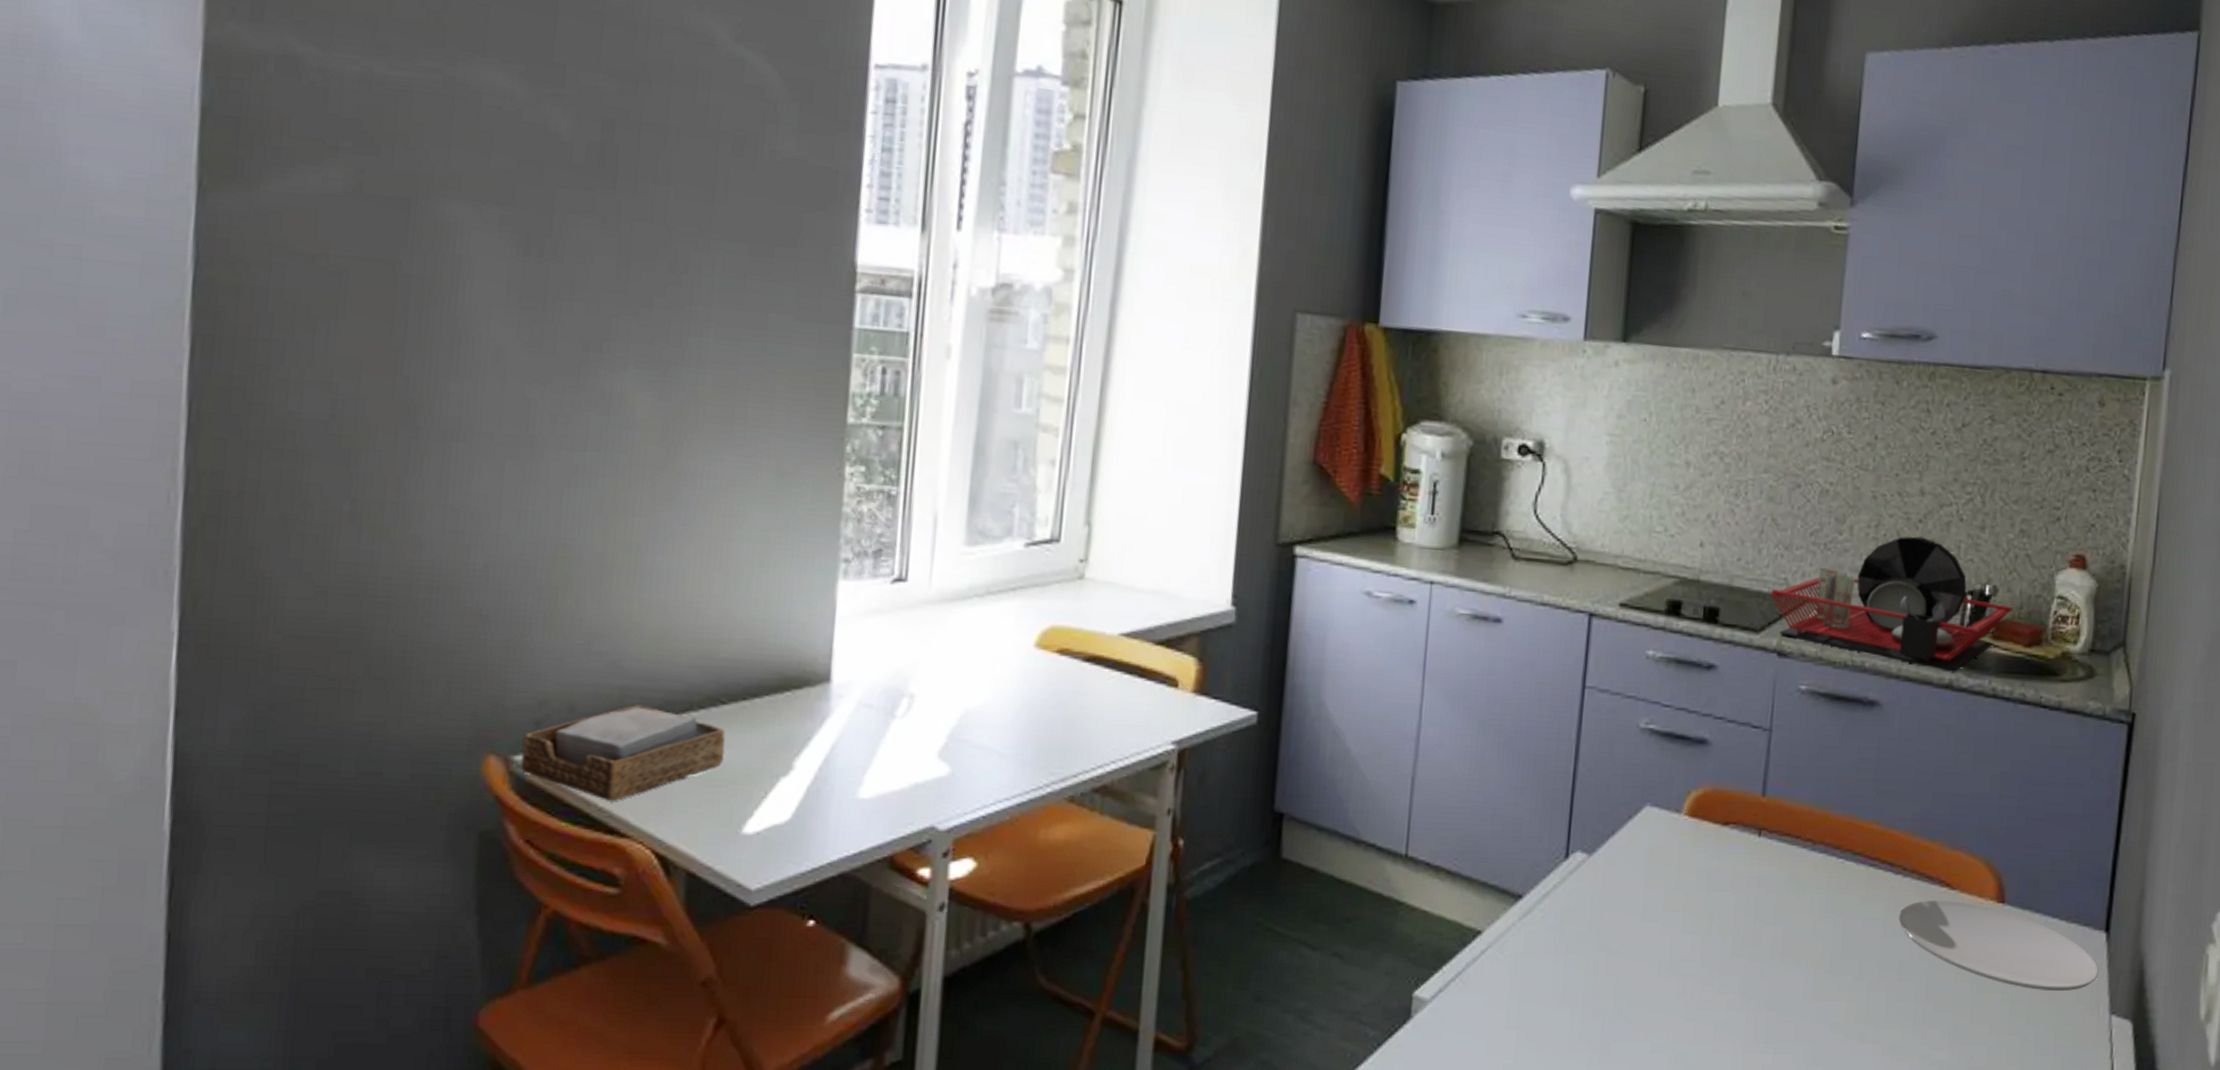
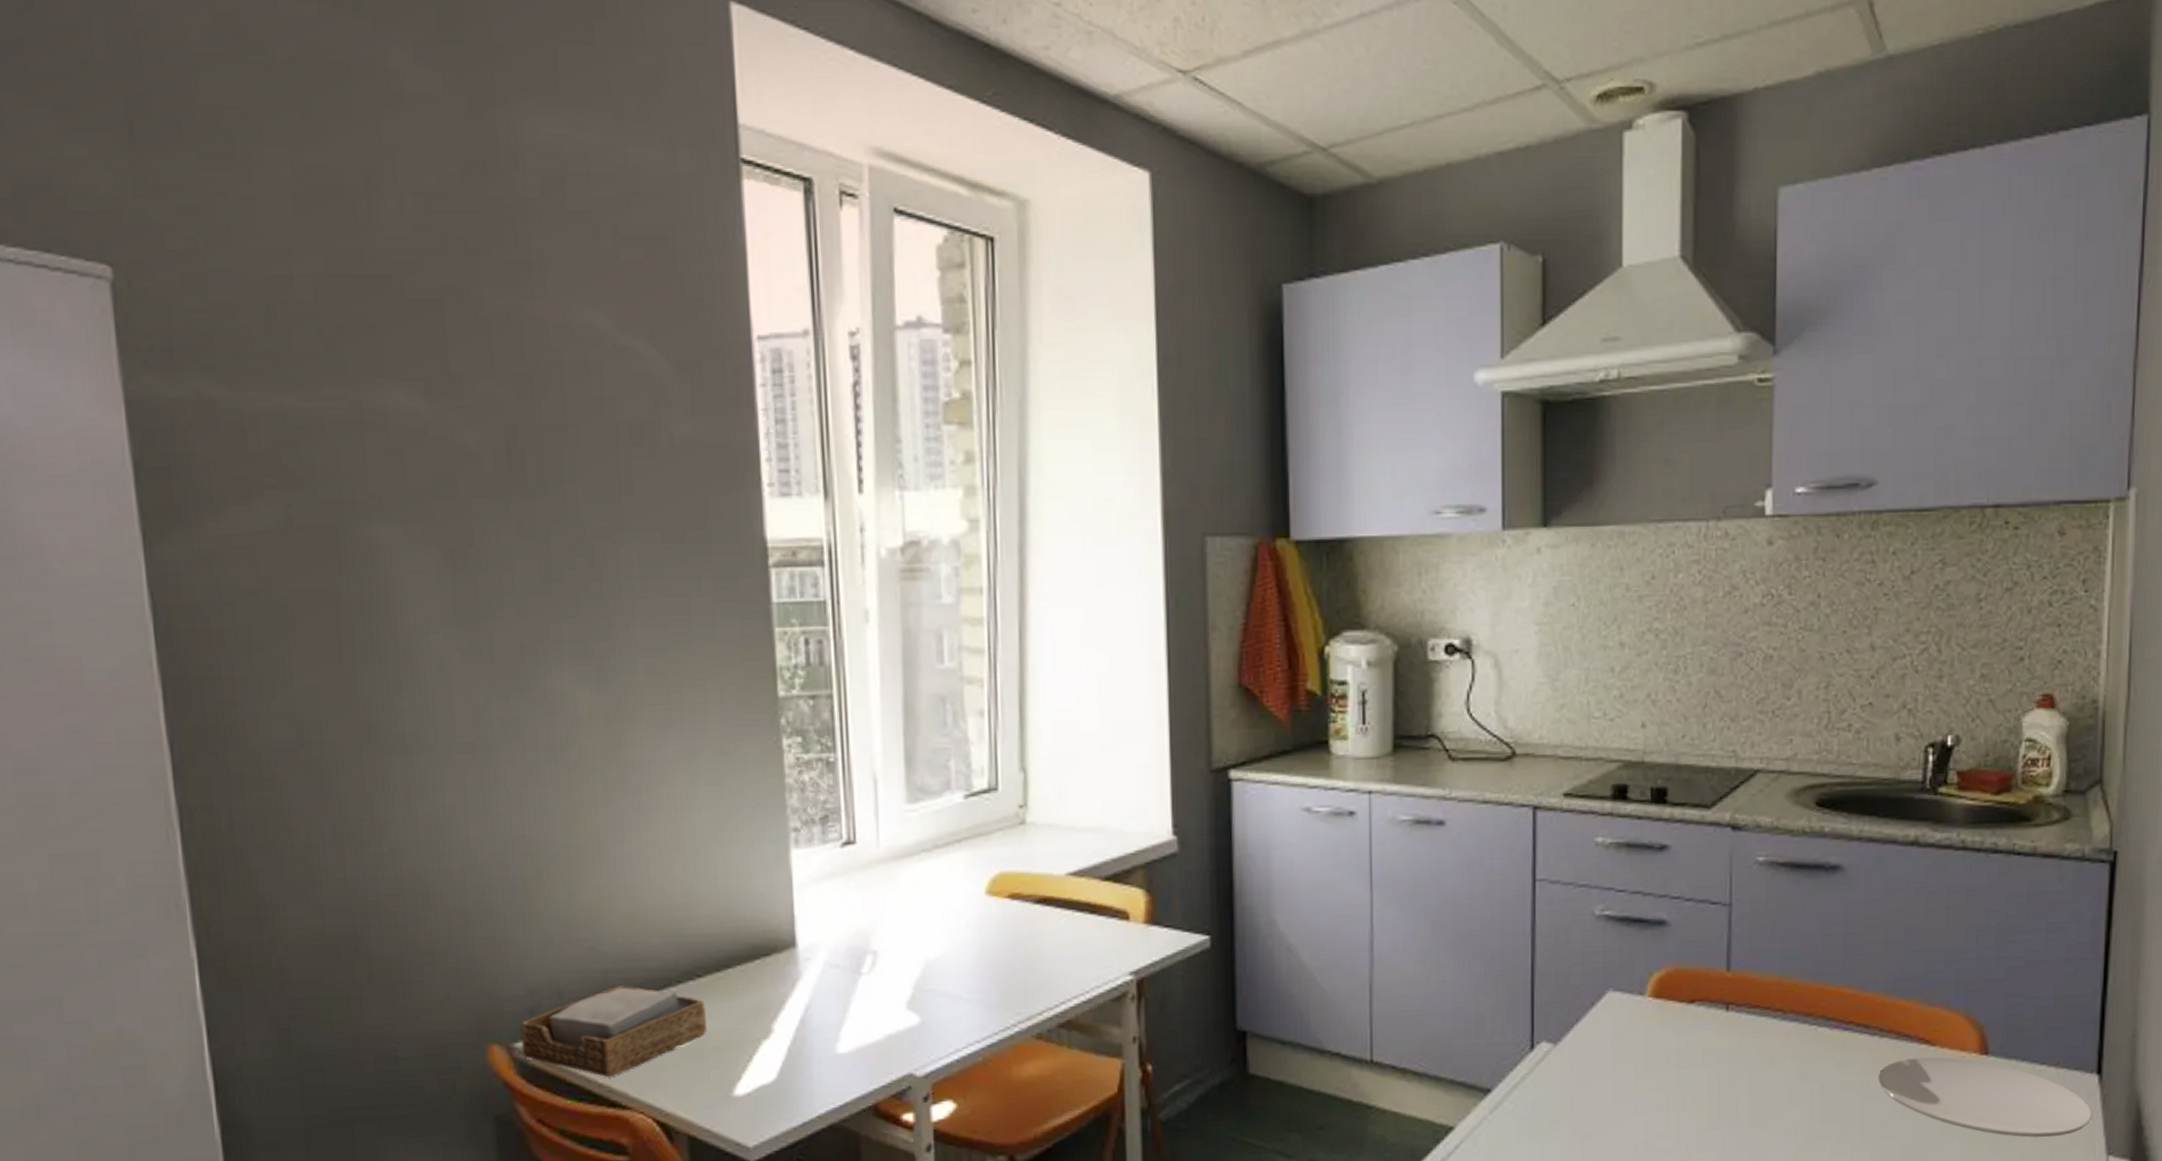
dish rack: present [1771,536,2013,672] -> none [1720,693,1979,828]

